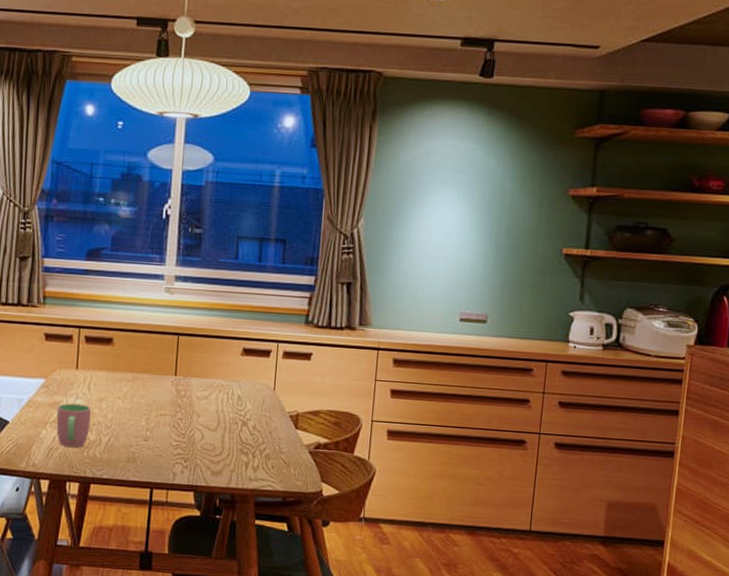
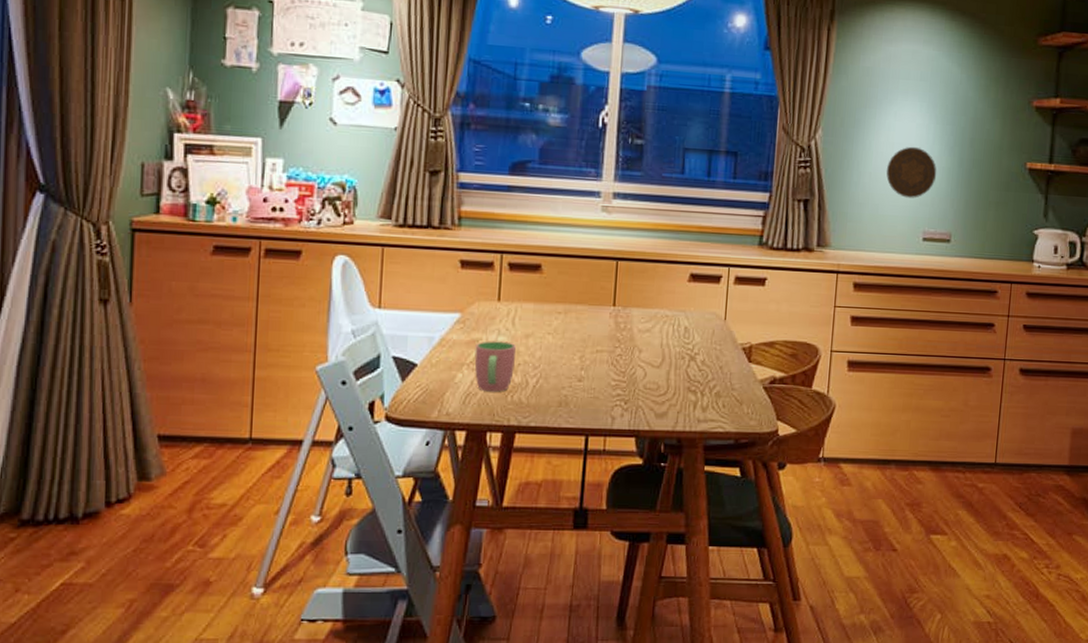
decorative plate: none [425,233,474,282] -> present [886,146,937,198]

